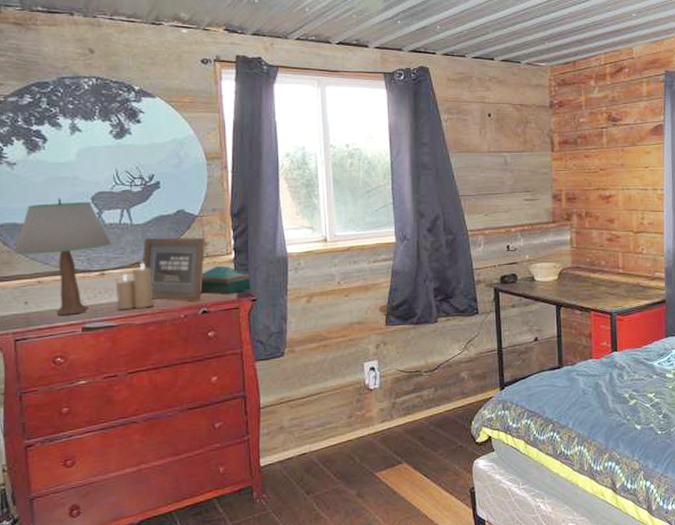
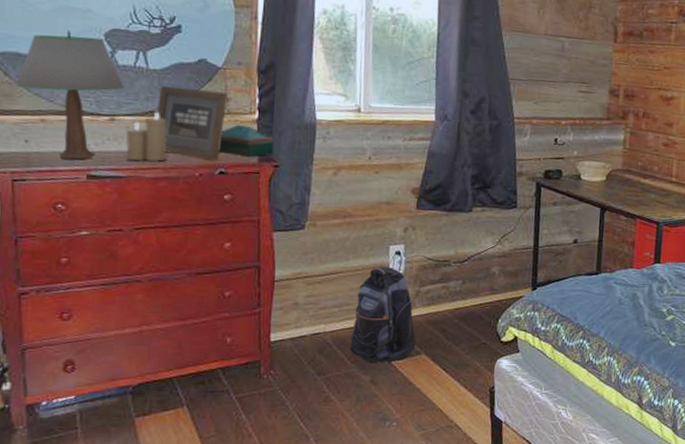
backpack: none [335,382,397,476] -> present [349,266,416,363]

